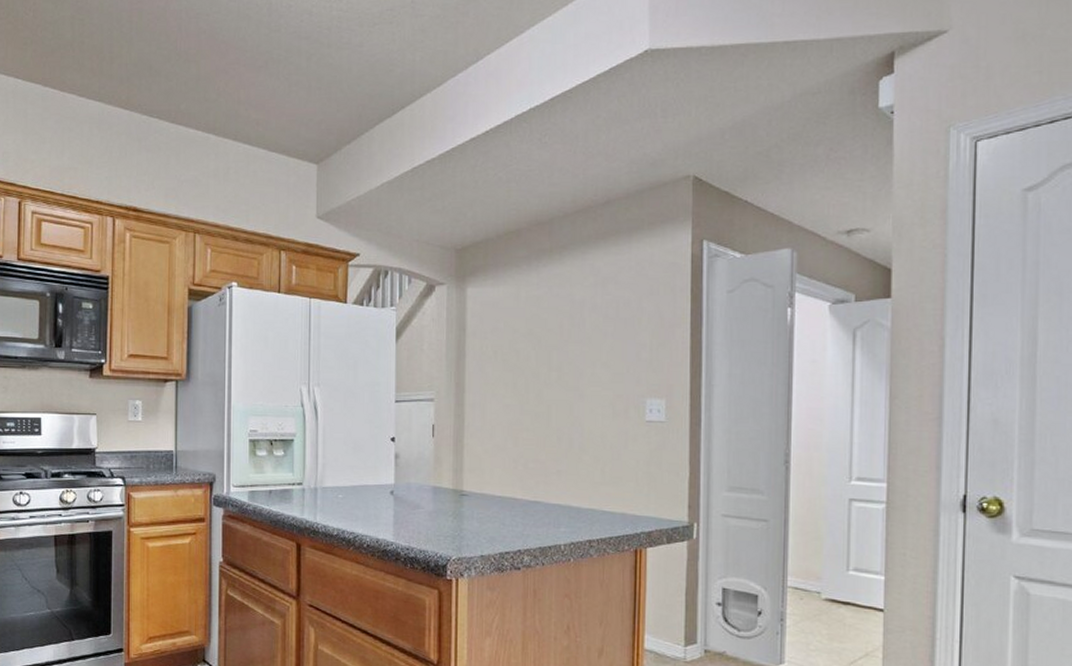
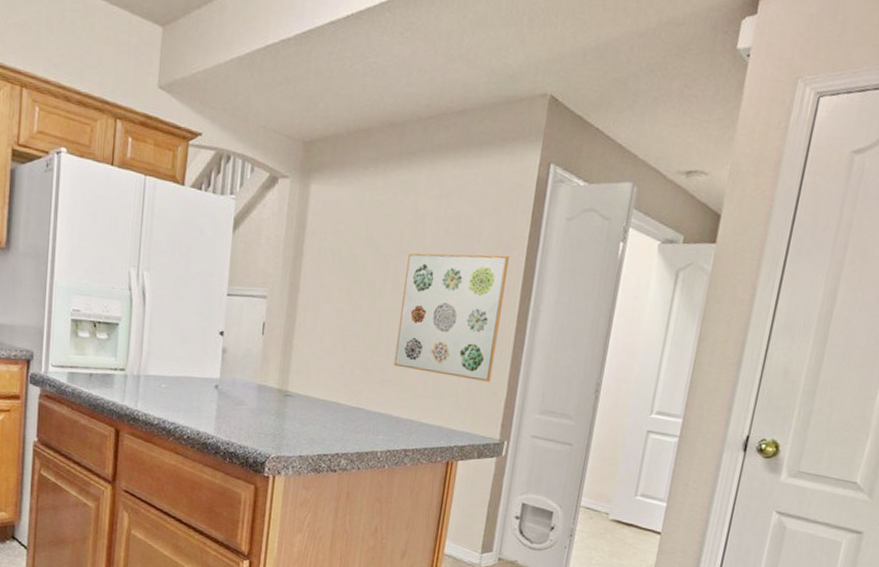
wall art: none [567,334,673,463] -> present [393,253,509,382]

